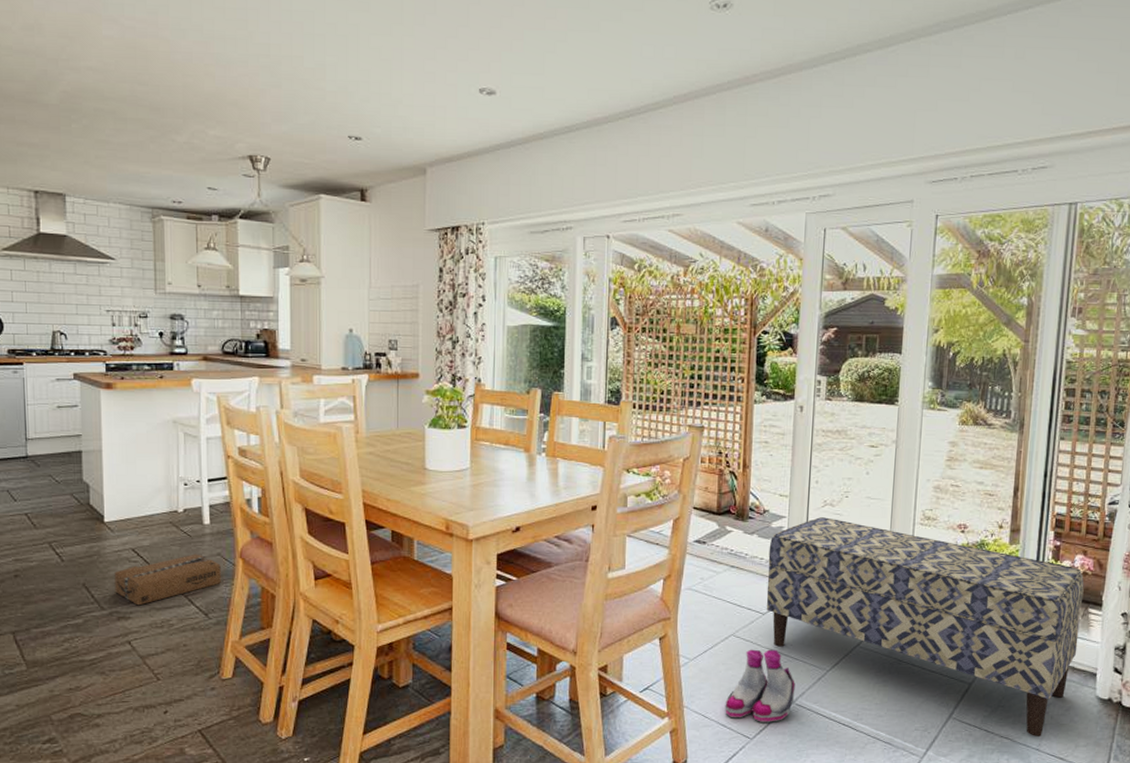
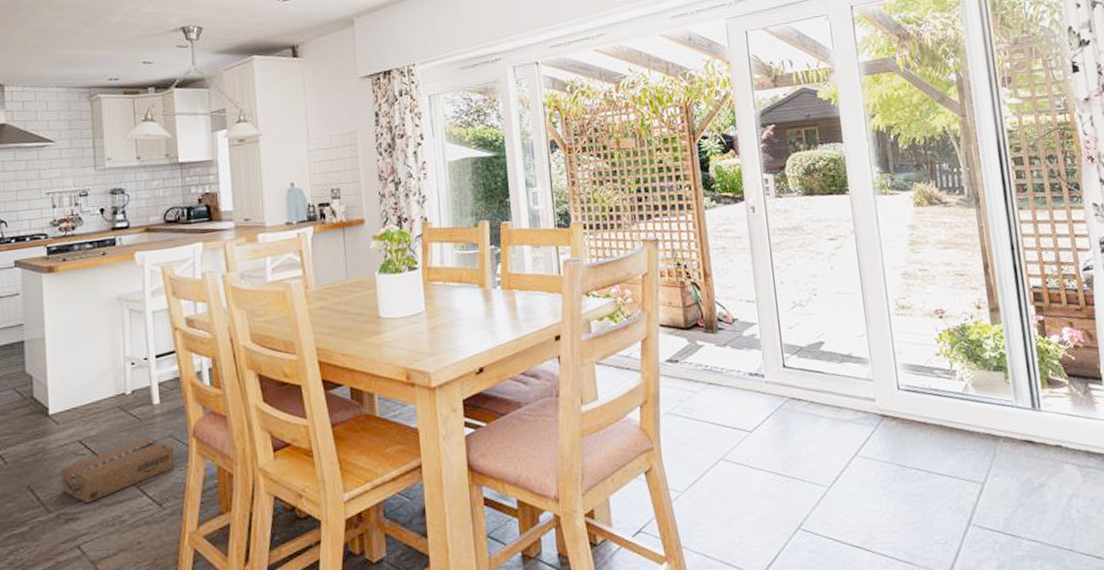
boots: present [725,649,795,722] -> none [725,470,799,556]
bench: present [766,517,1084,738] -> none [744,319,1088,536]

